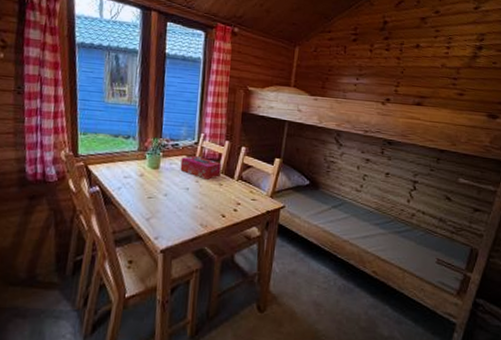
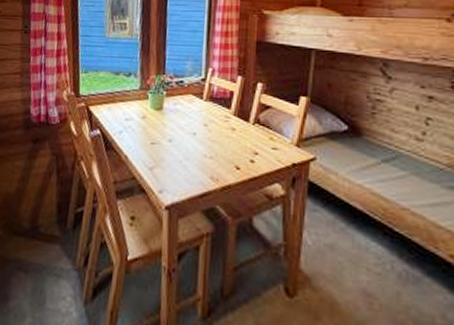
tissue box: present [180,155,221,180] -> none [186,93,233,123]

